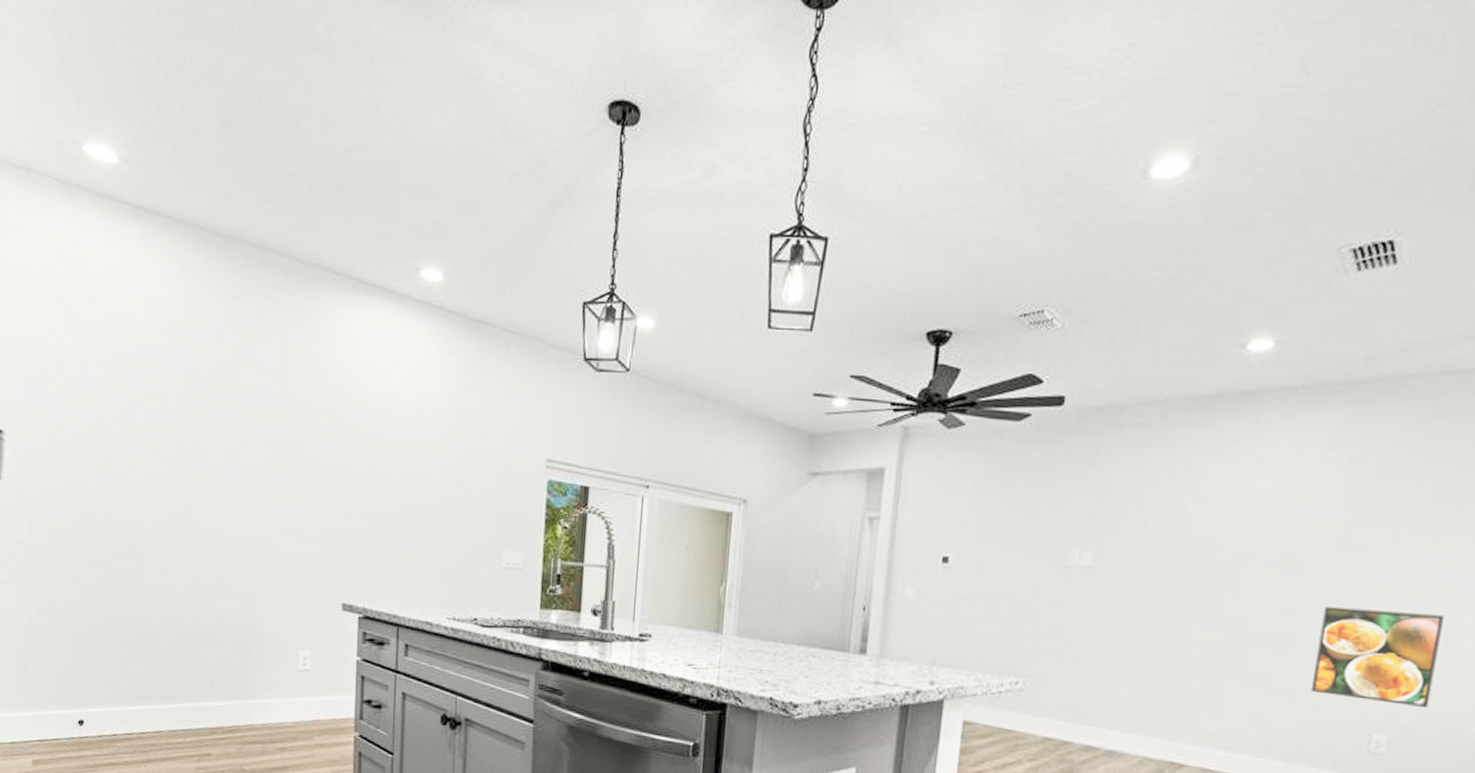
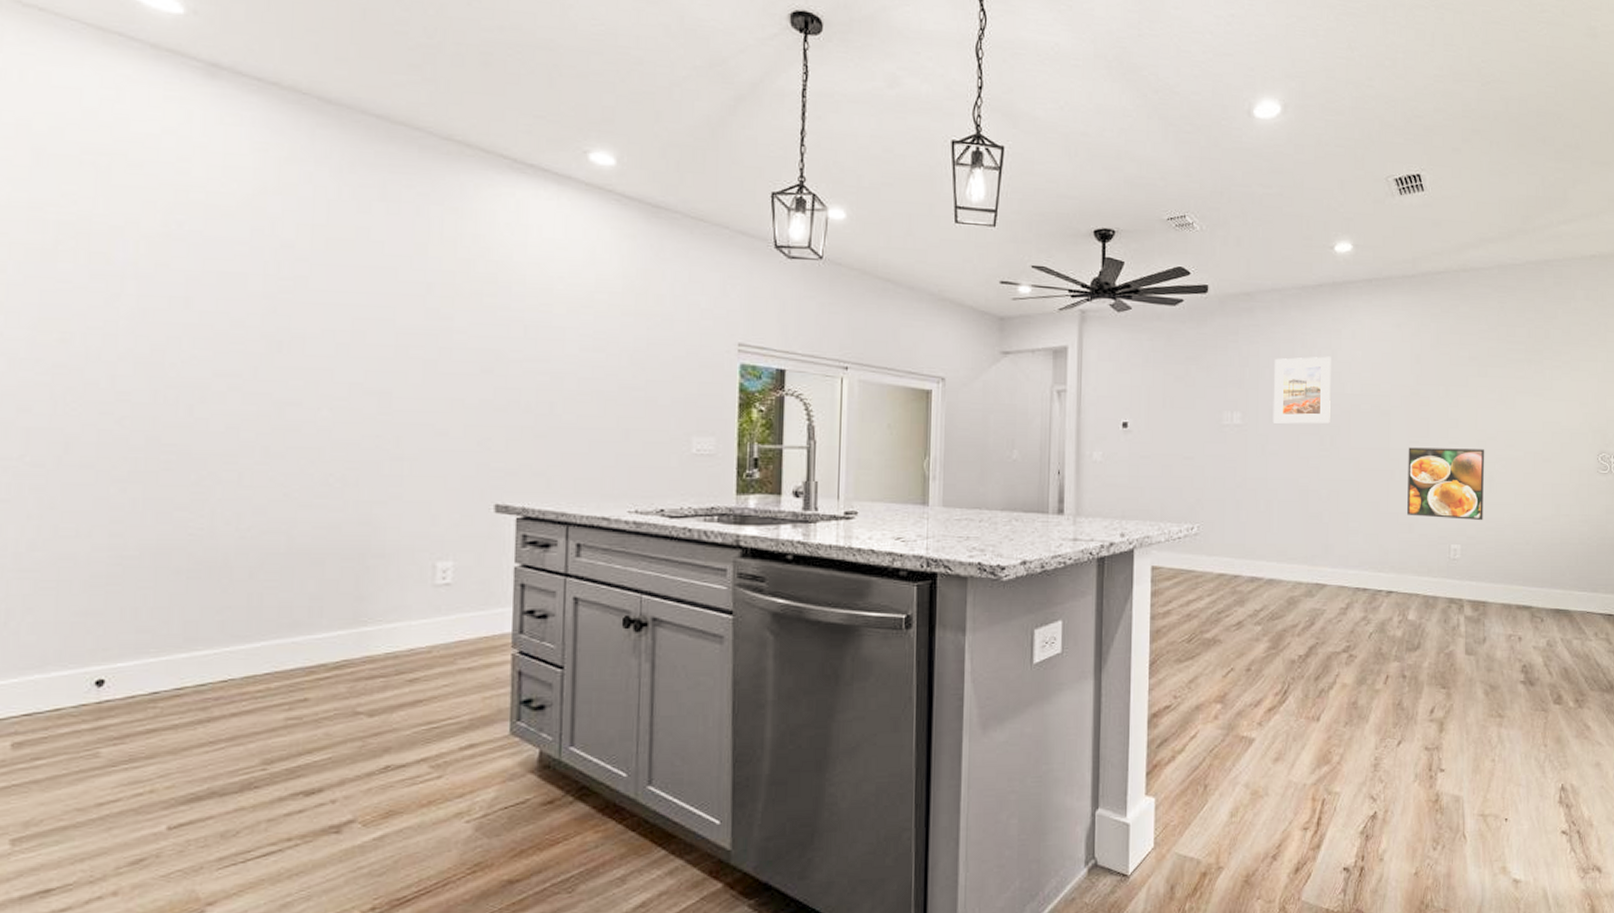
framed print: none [1134,486,1225,571] -> present [1272,356,1331,424]

